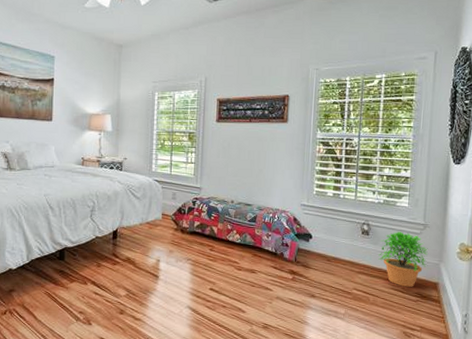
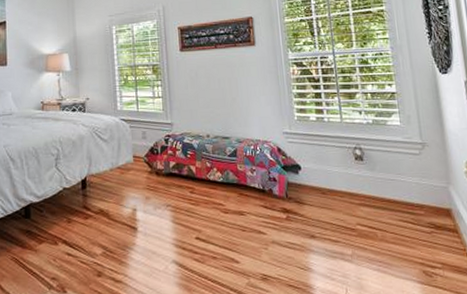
potted plant: present [378,231,428,287] -> none [377,153,433,217]

